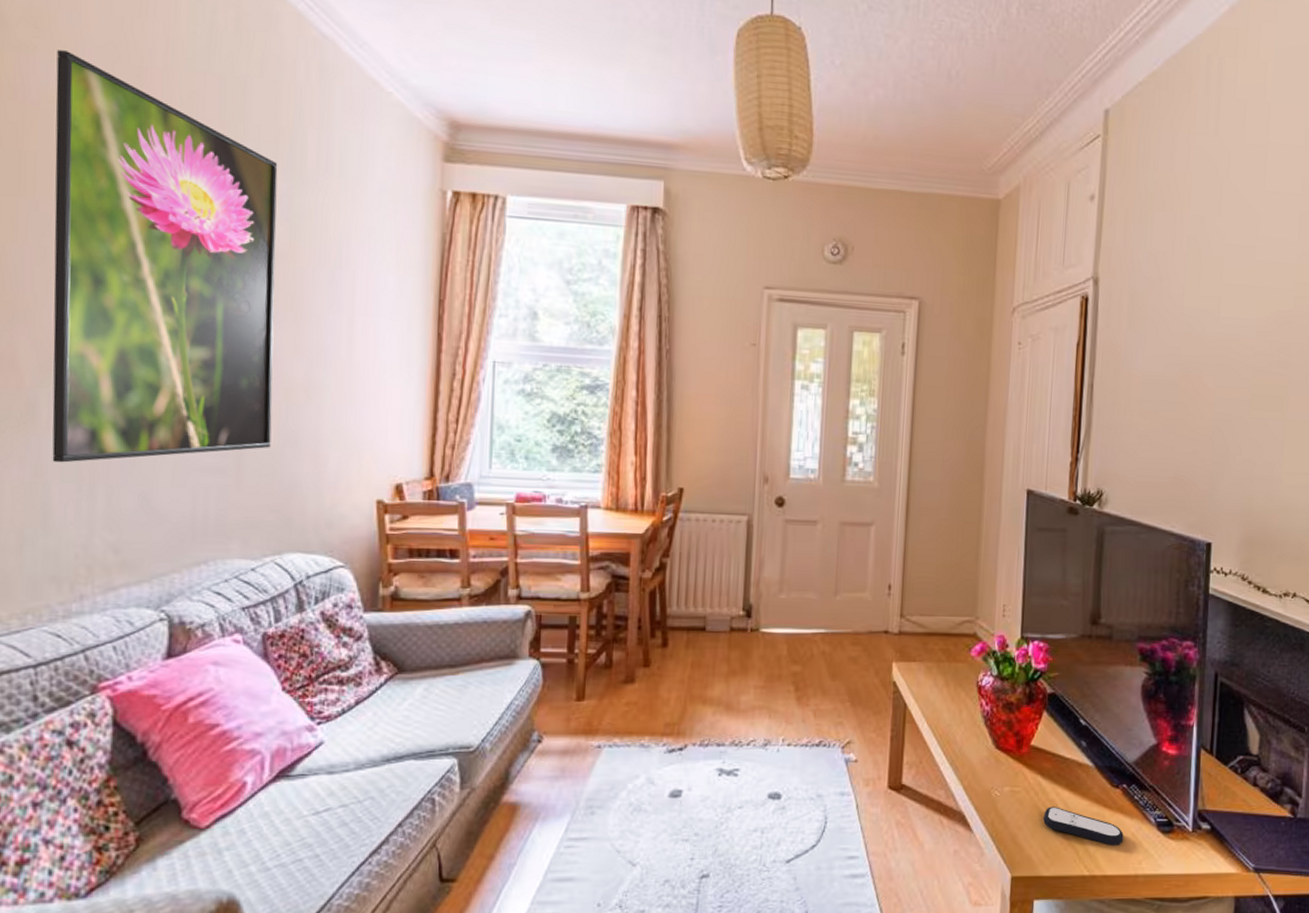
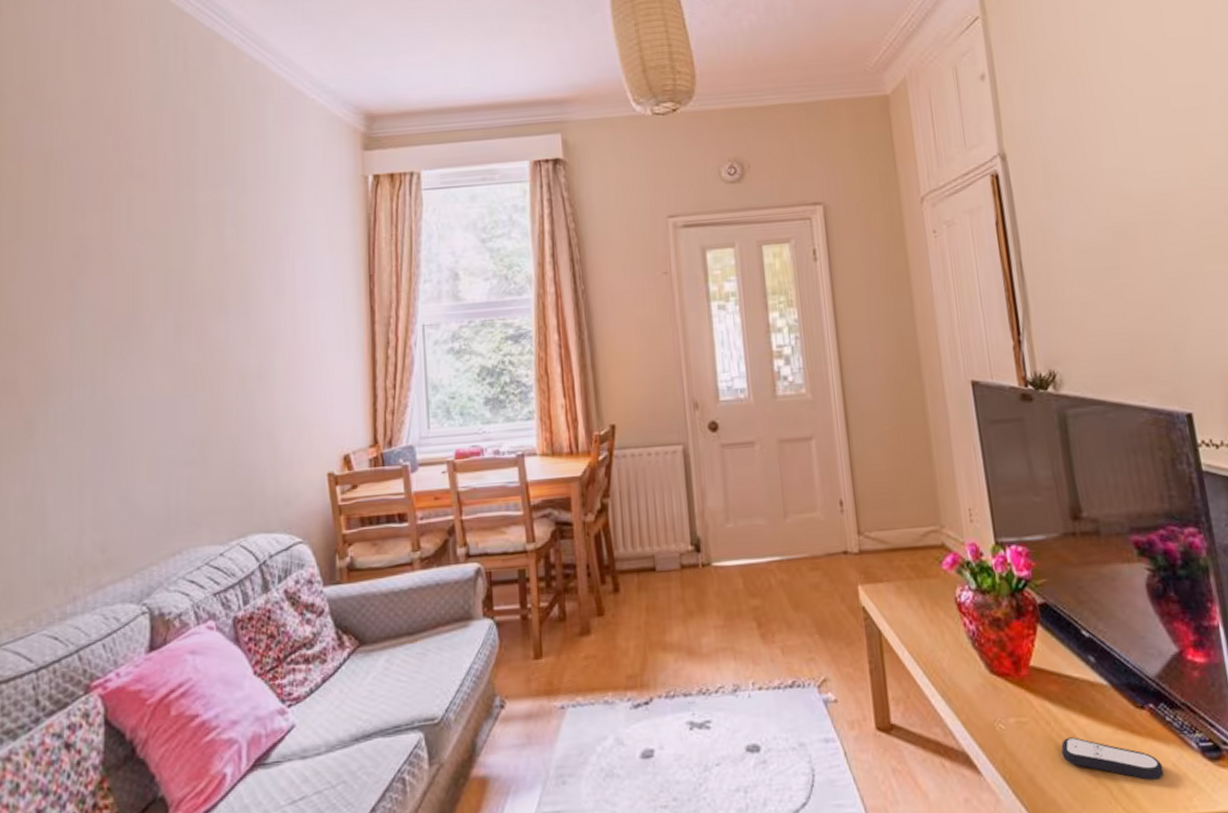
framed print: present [52,50,278,463] -> none [45,113,231,472]

